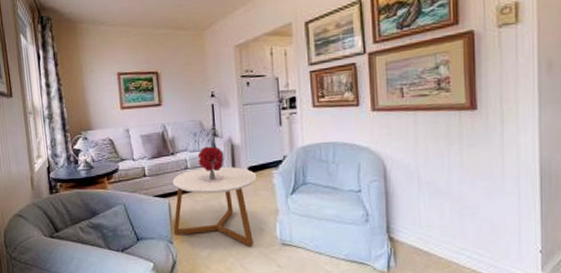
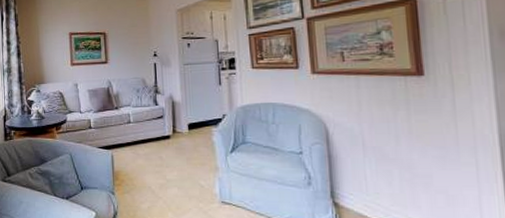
coffee table: present [173,166,257,246] -> none [115,122,197,202]
bouquet: present [197,146,224,181] -> none [140,102,165,136]

